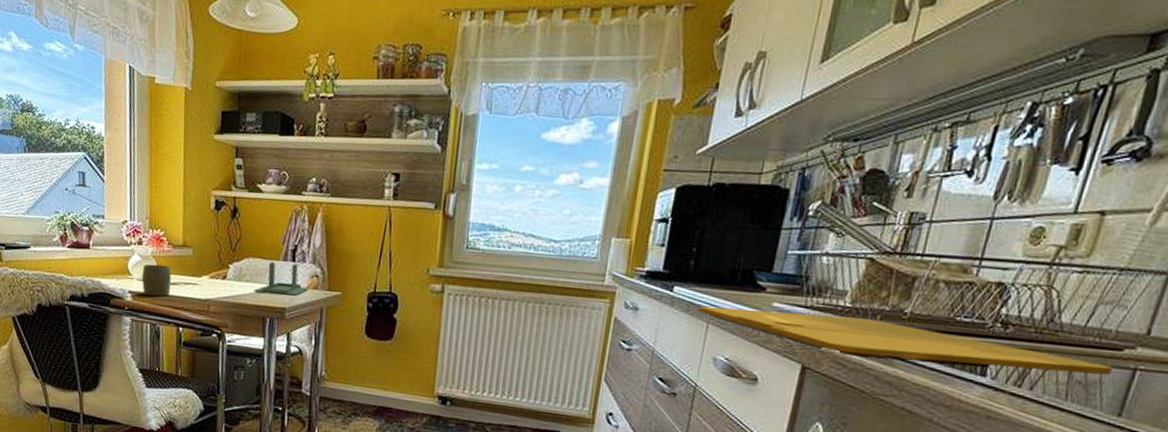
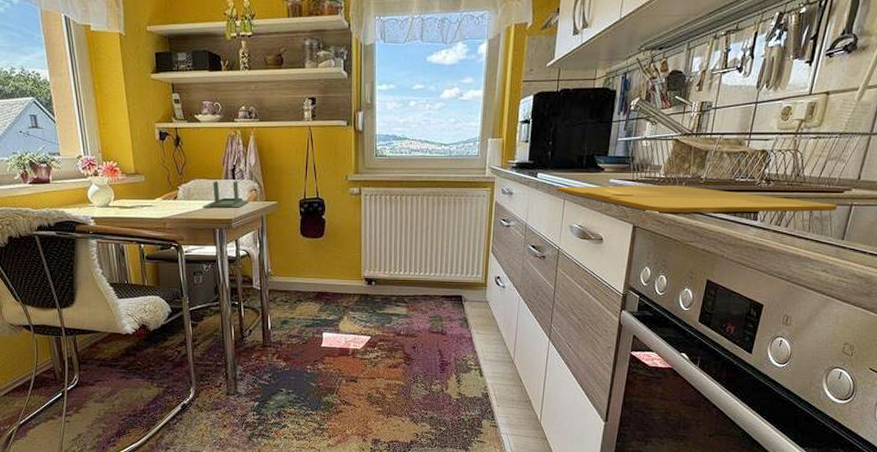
mug: present [141,264,172,297] -> none [101,192,129,220]

